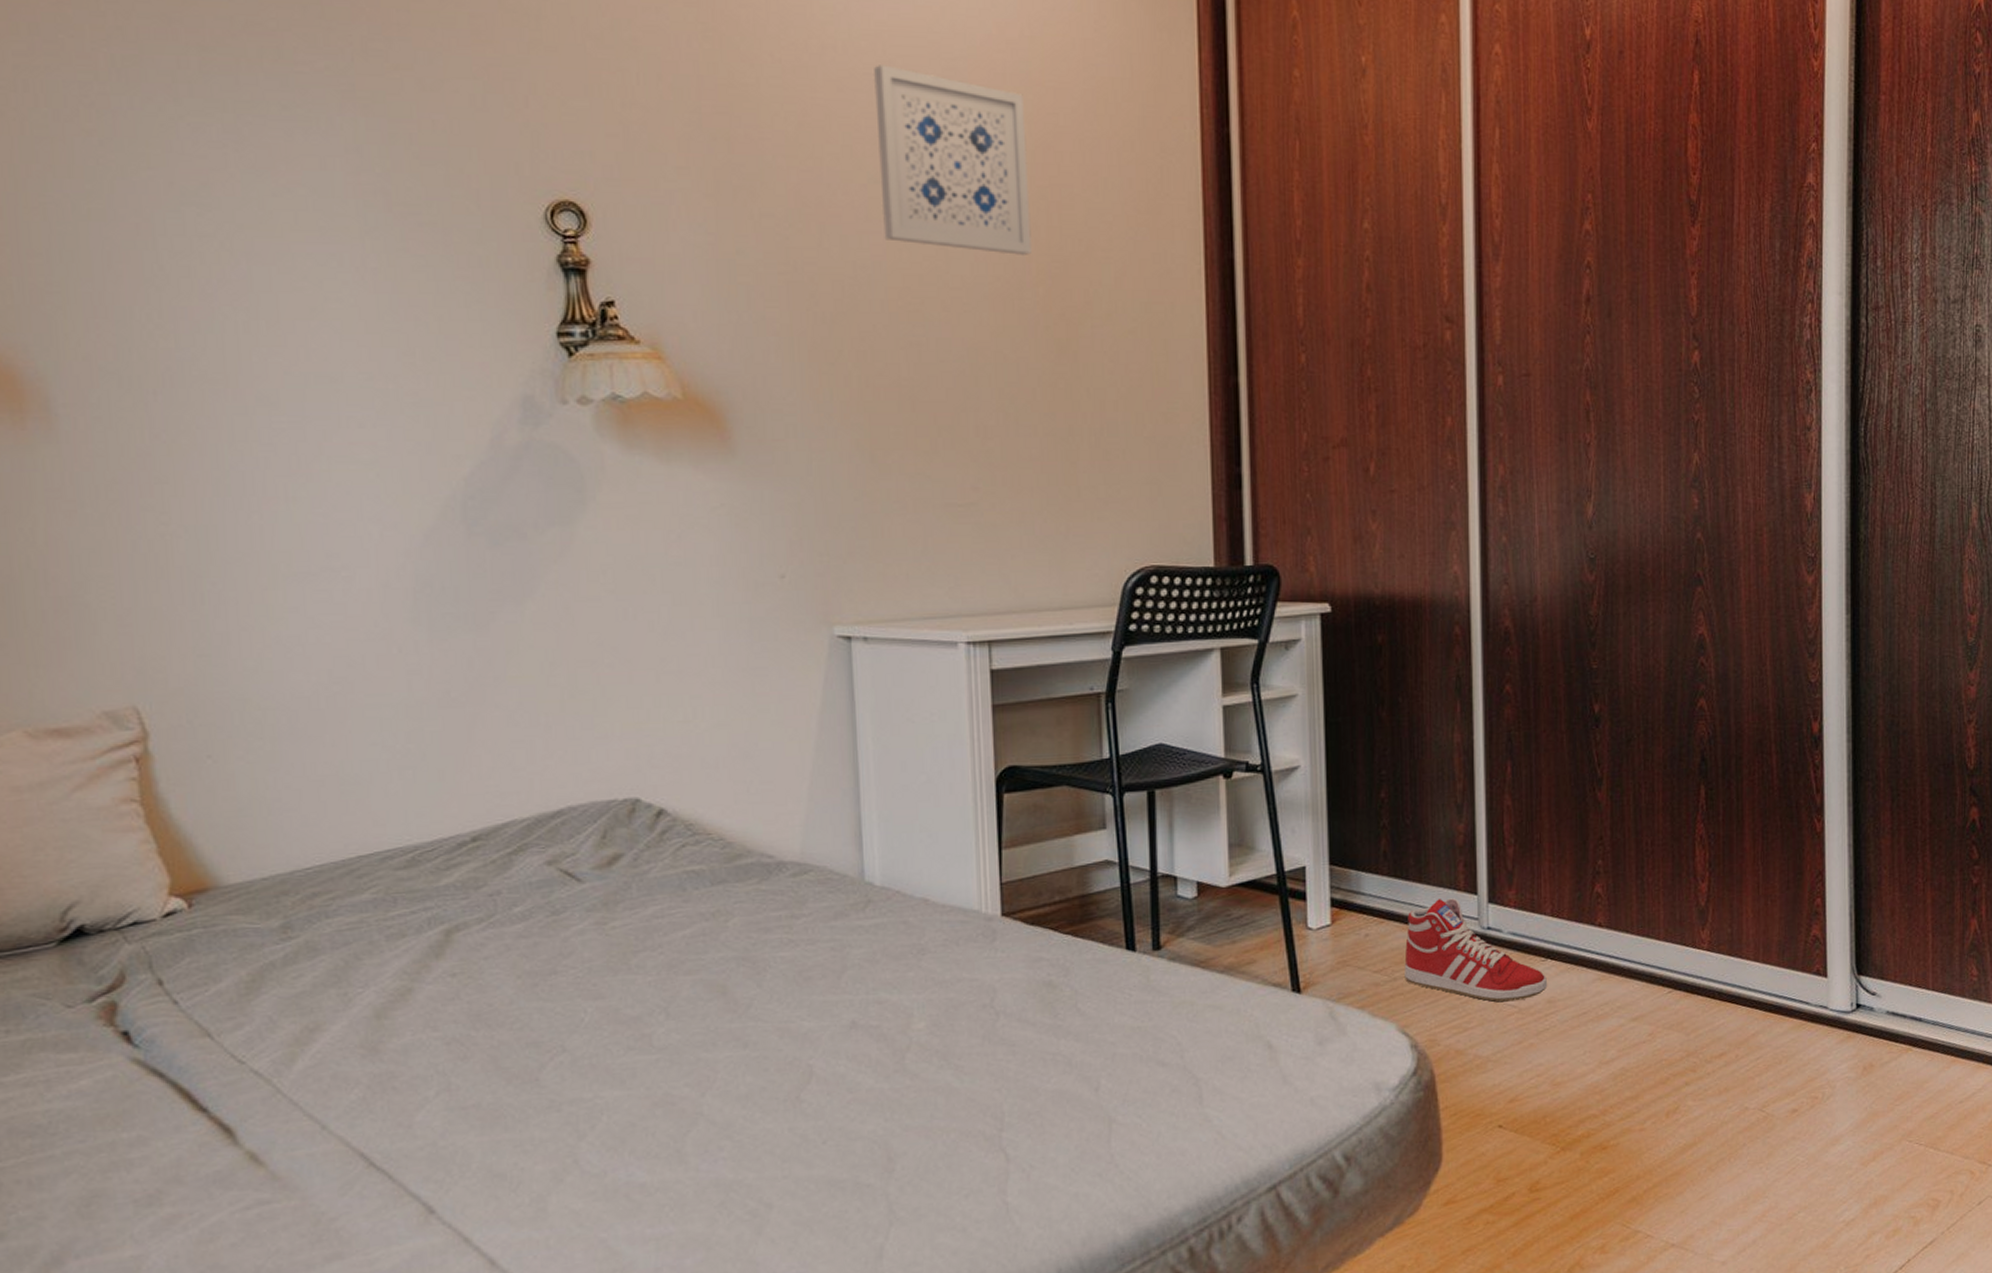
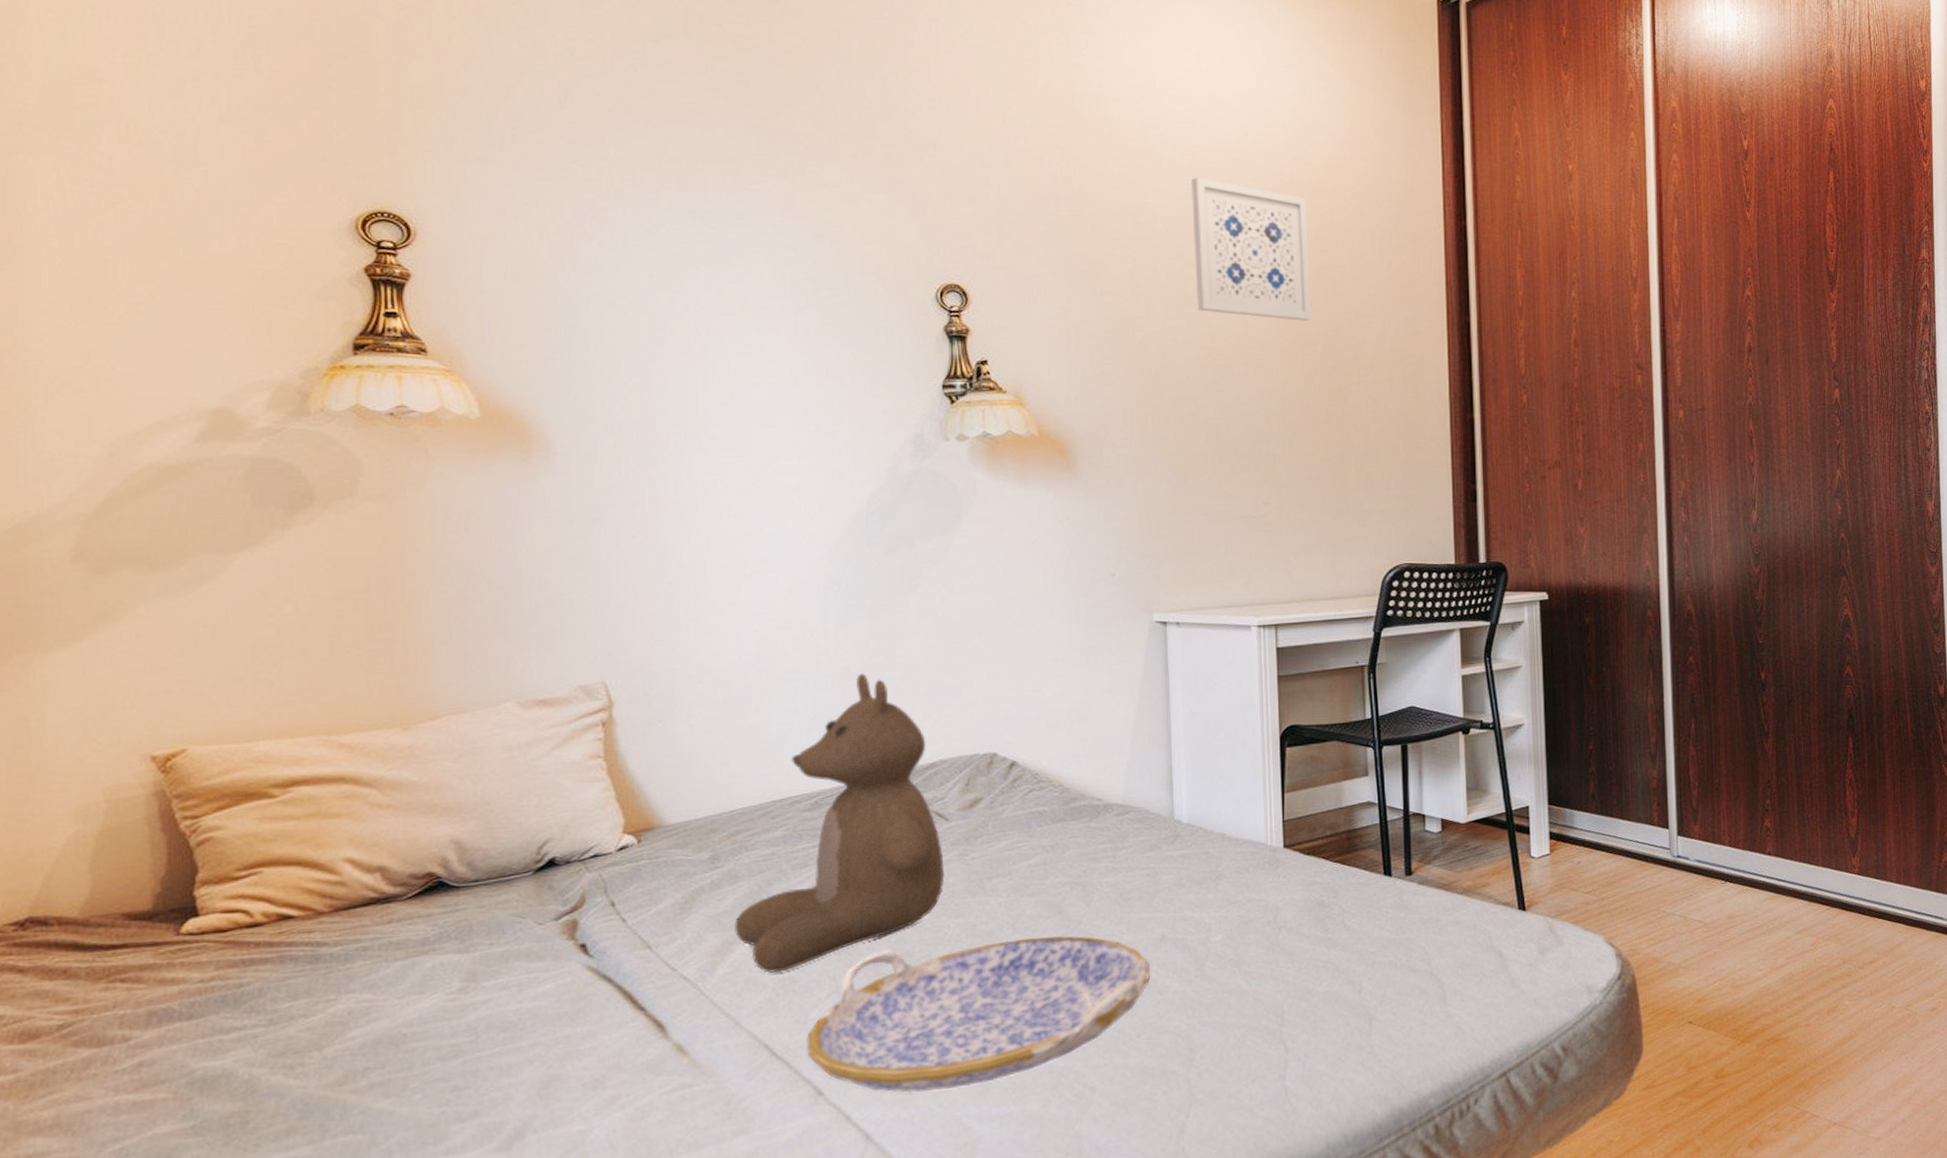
teddy bear: none [314,698,579,1067] -> present [733,673,945,973]
serving tray: none [412,1022,839,1210] -> present [806,936,1151,1093]
sneaker: present [1404,898,1548,1003] -> none [1610,831,1728,918]

